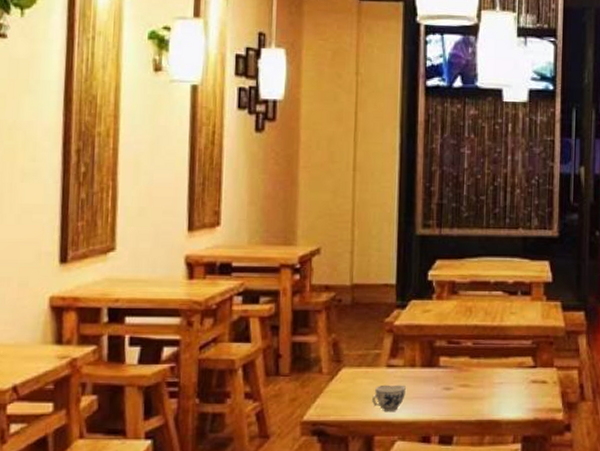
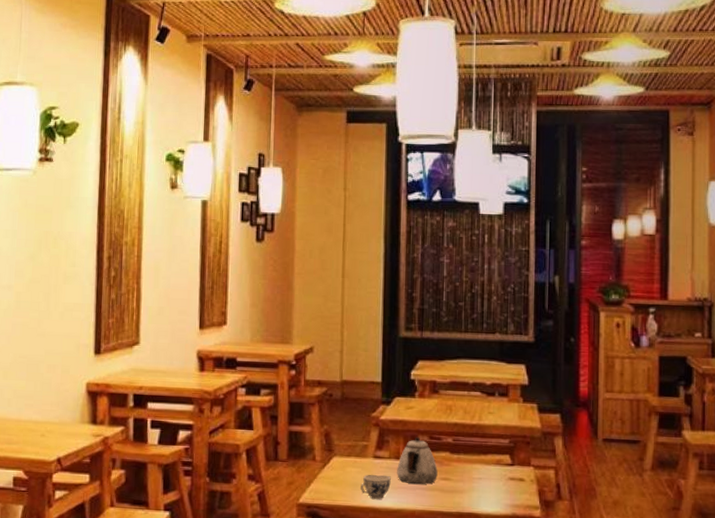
teapot: none [412,342,456,393] -> present [397,437,438,485]

